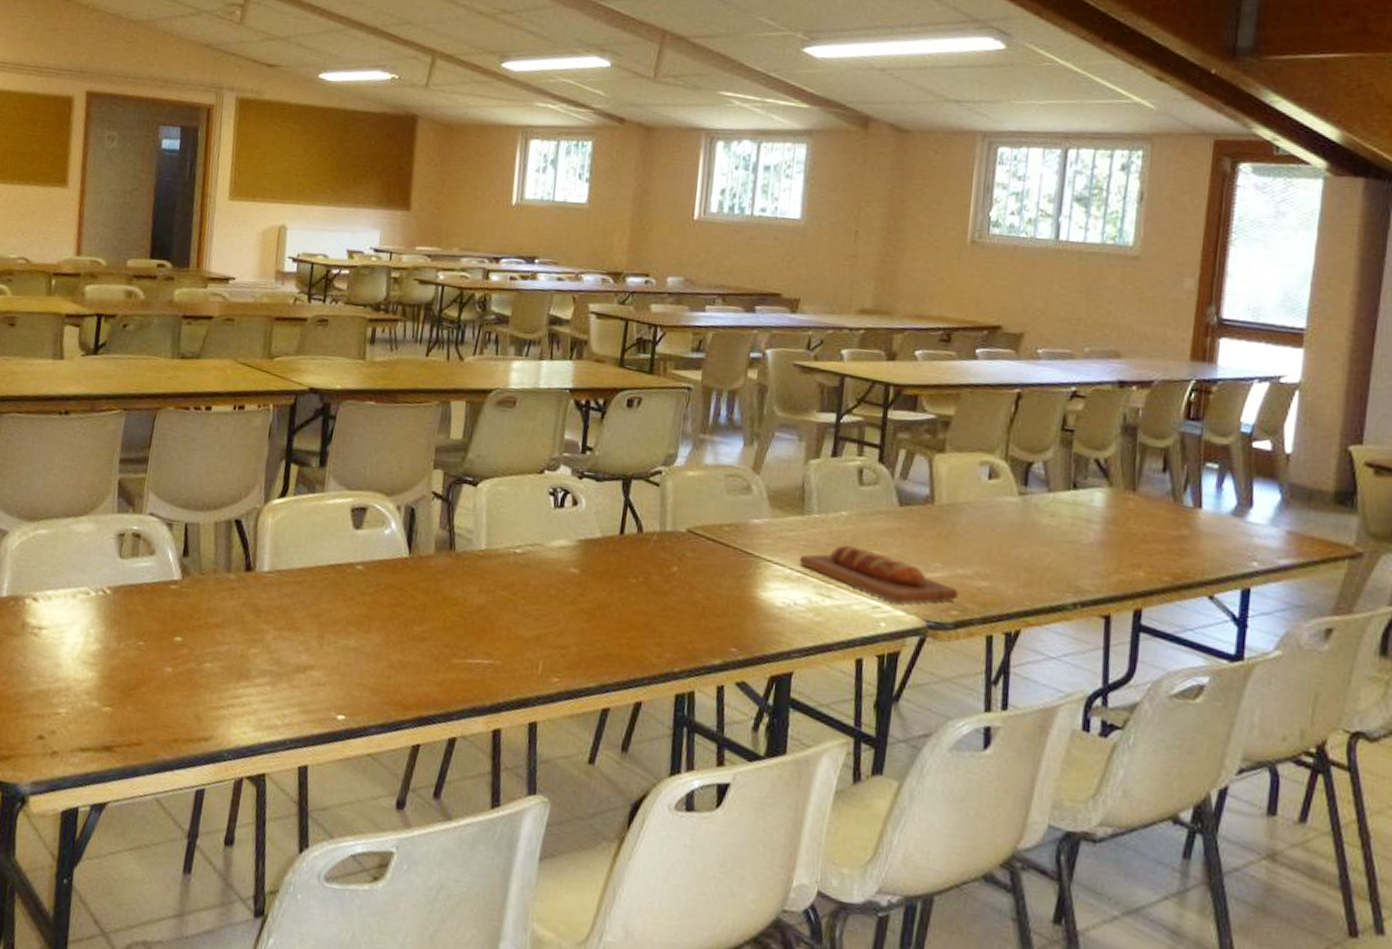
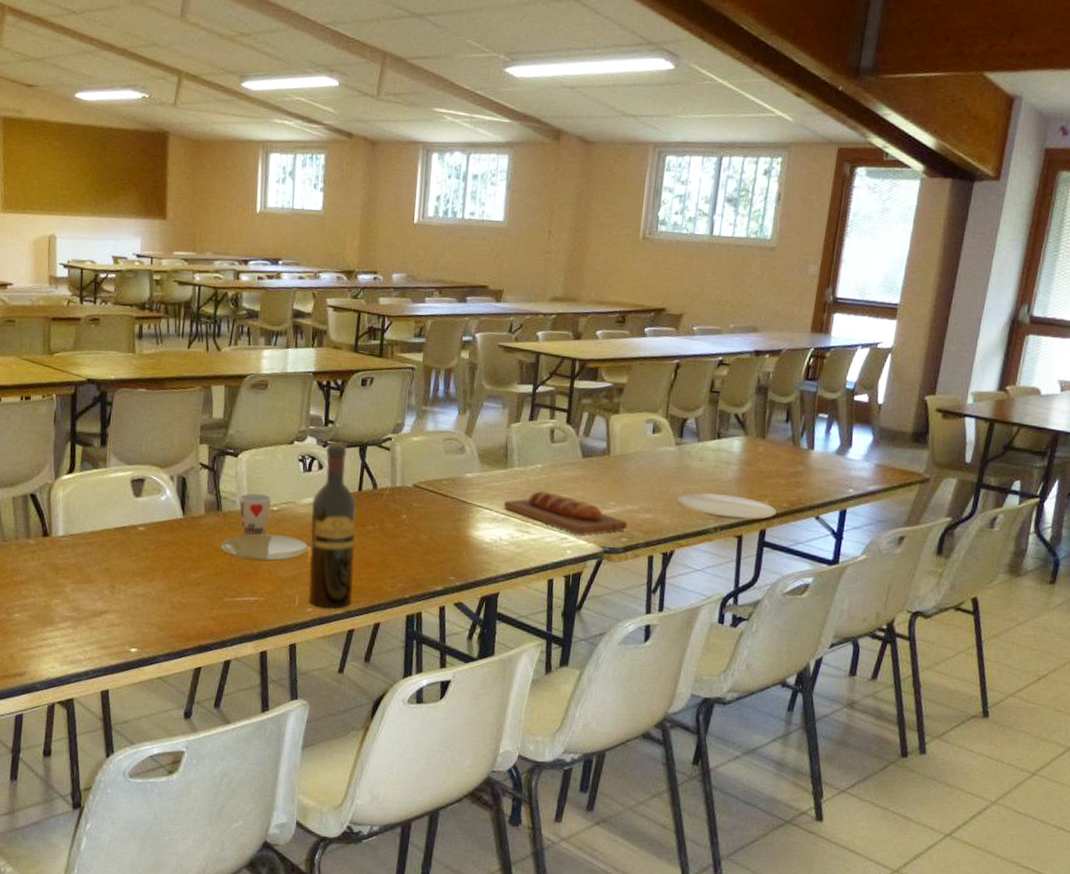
plate: none [452,580,557,617] -> present [221,533,308,562]
cup: none [475,530,515,583] -> present [238,492,272,536]
wine bottle: none [554,472,618,681] -> present [308,441,358,610]
plate: none [1022,557,1156,596] -> present [677,493,777,520]

